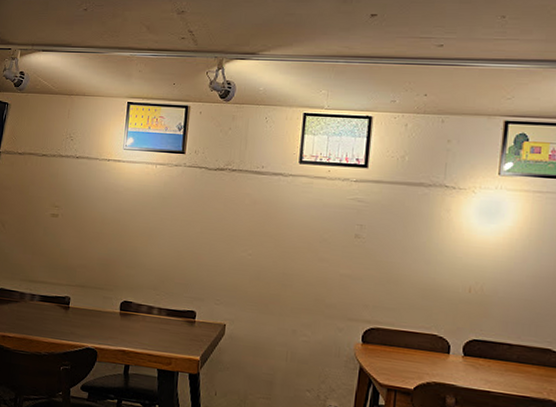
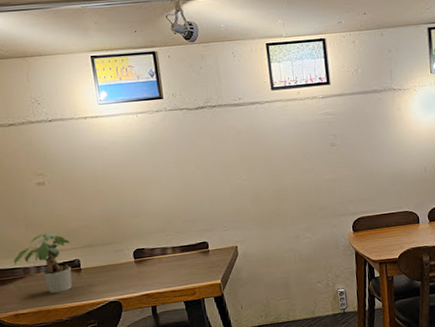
potted plant: none [13,263,67,326] -> present [13,233,72,293]

